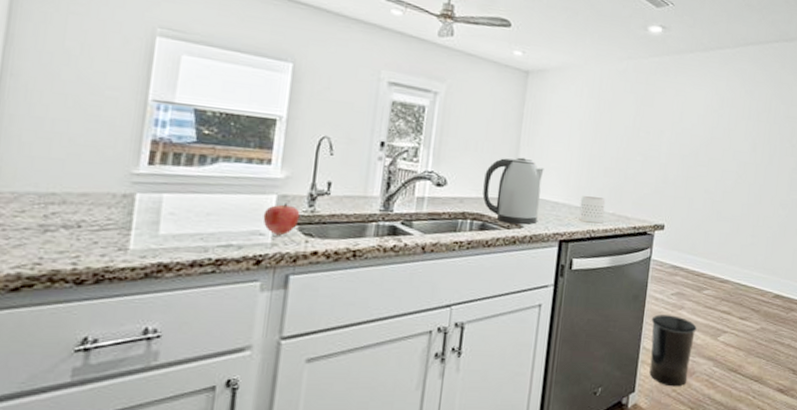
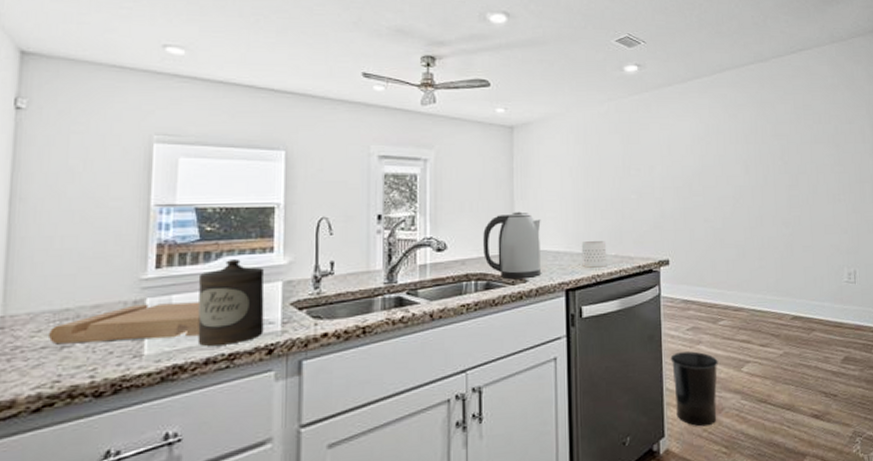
cutting board: none [32,198,192,237] -> present [49,302,201,343]
canister: none [185,166,259,250] -> present [197,259,265,346]
fruit: present [263,203,301,235] -> none [271,288,307,321]

